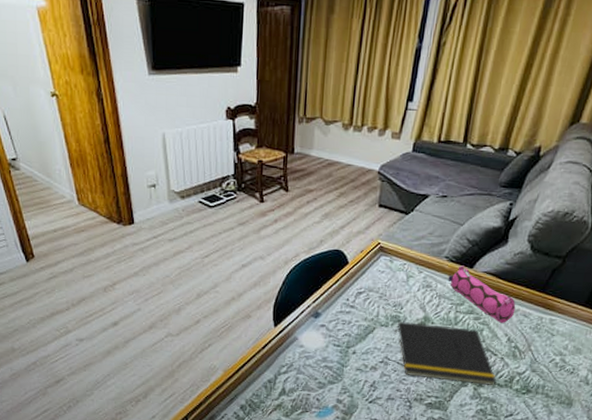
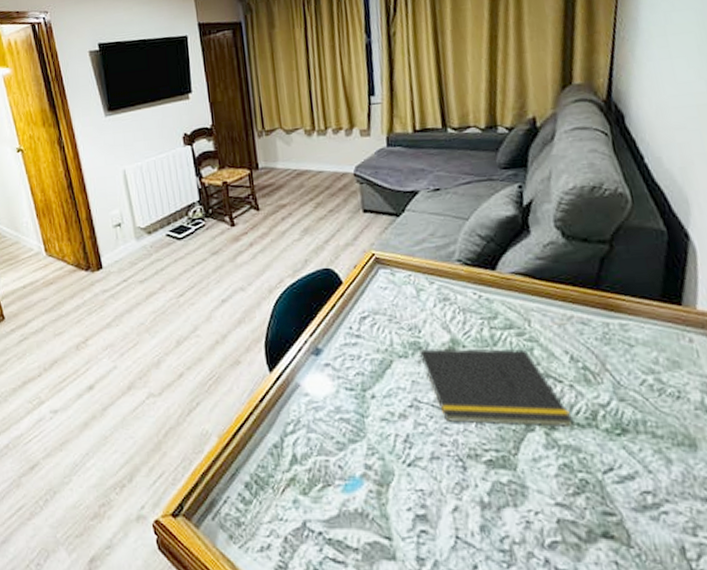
pencil case: present [448,265,516,323] -> none [467,268,569,337]

